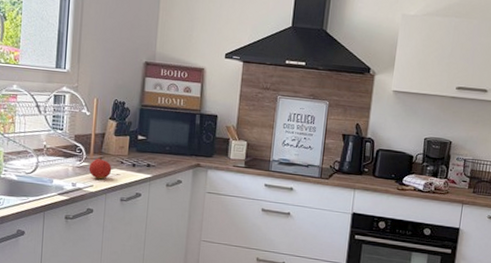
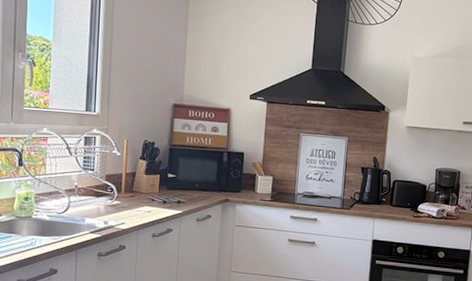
fruit: present [88,156,112,180] -> none [120,195,143,217]

